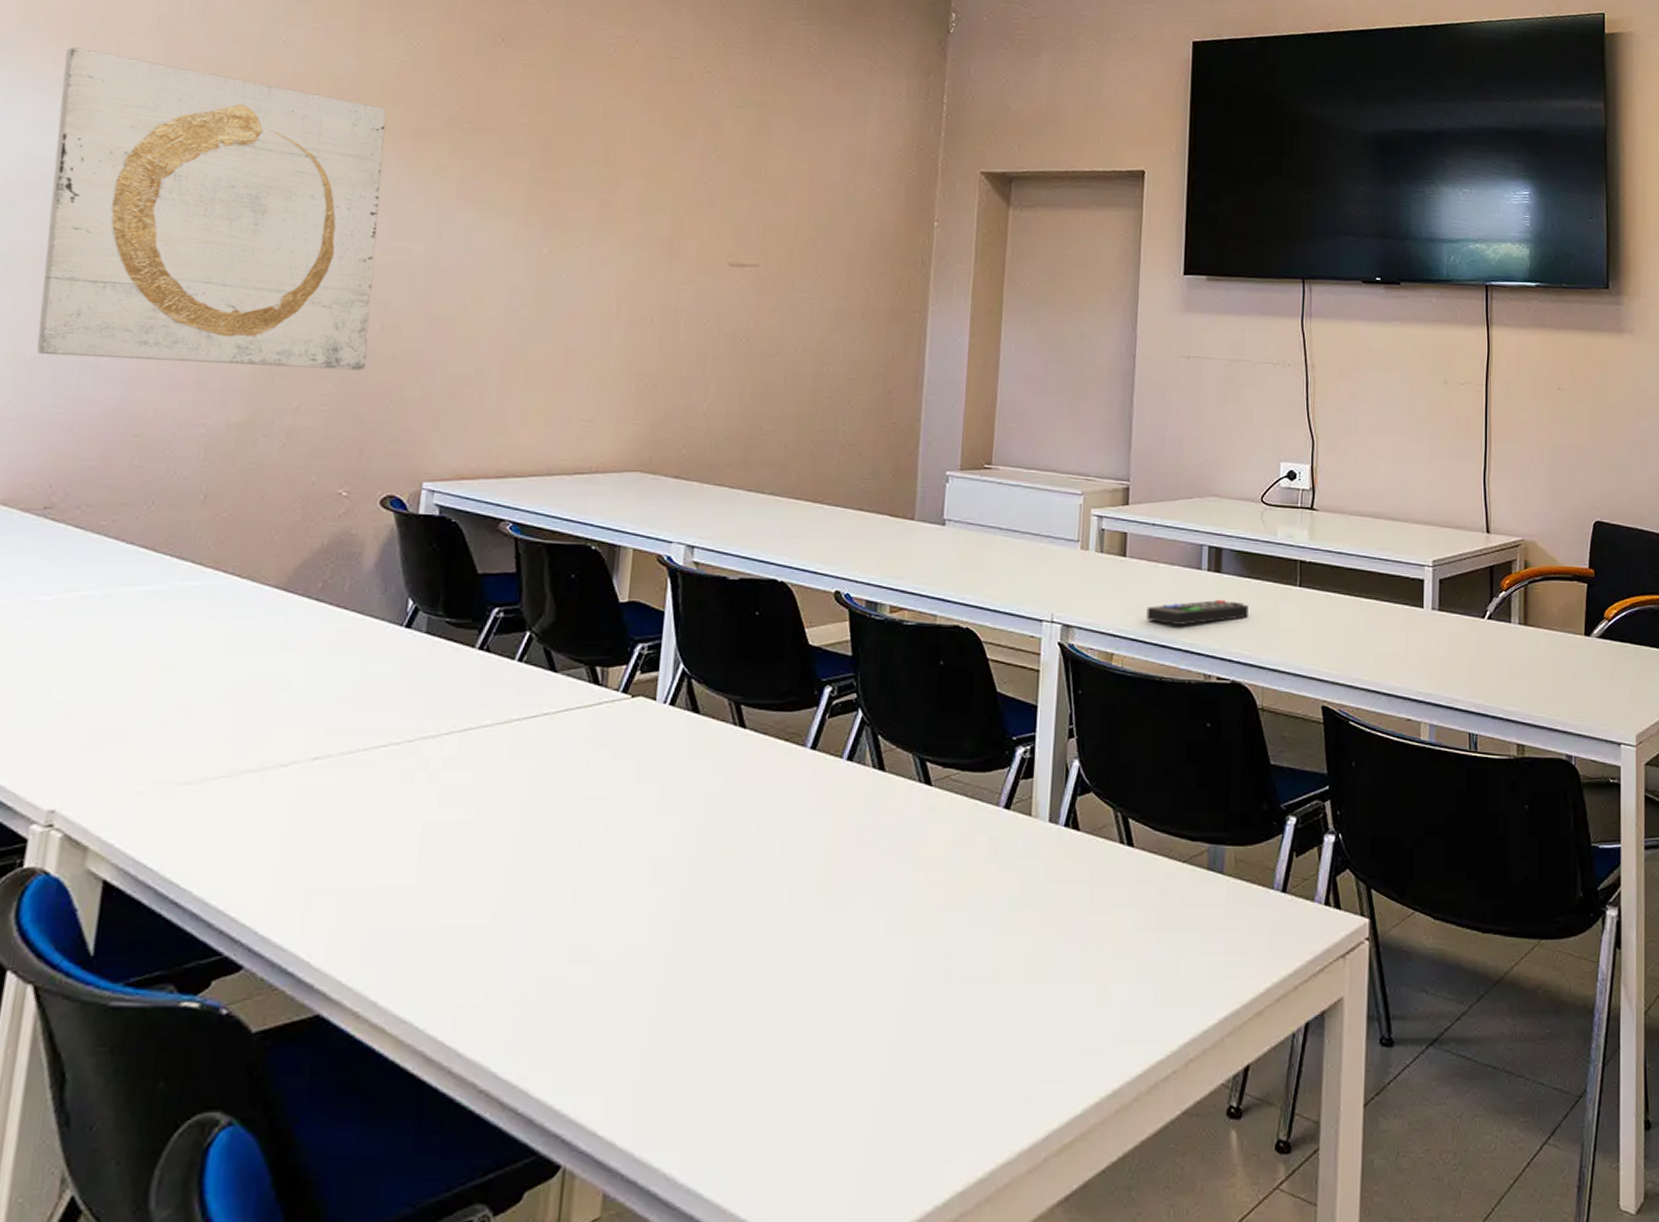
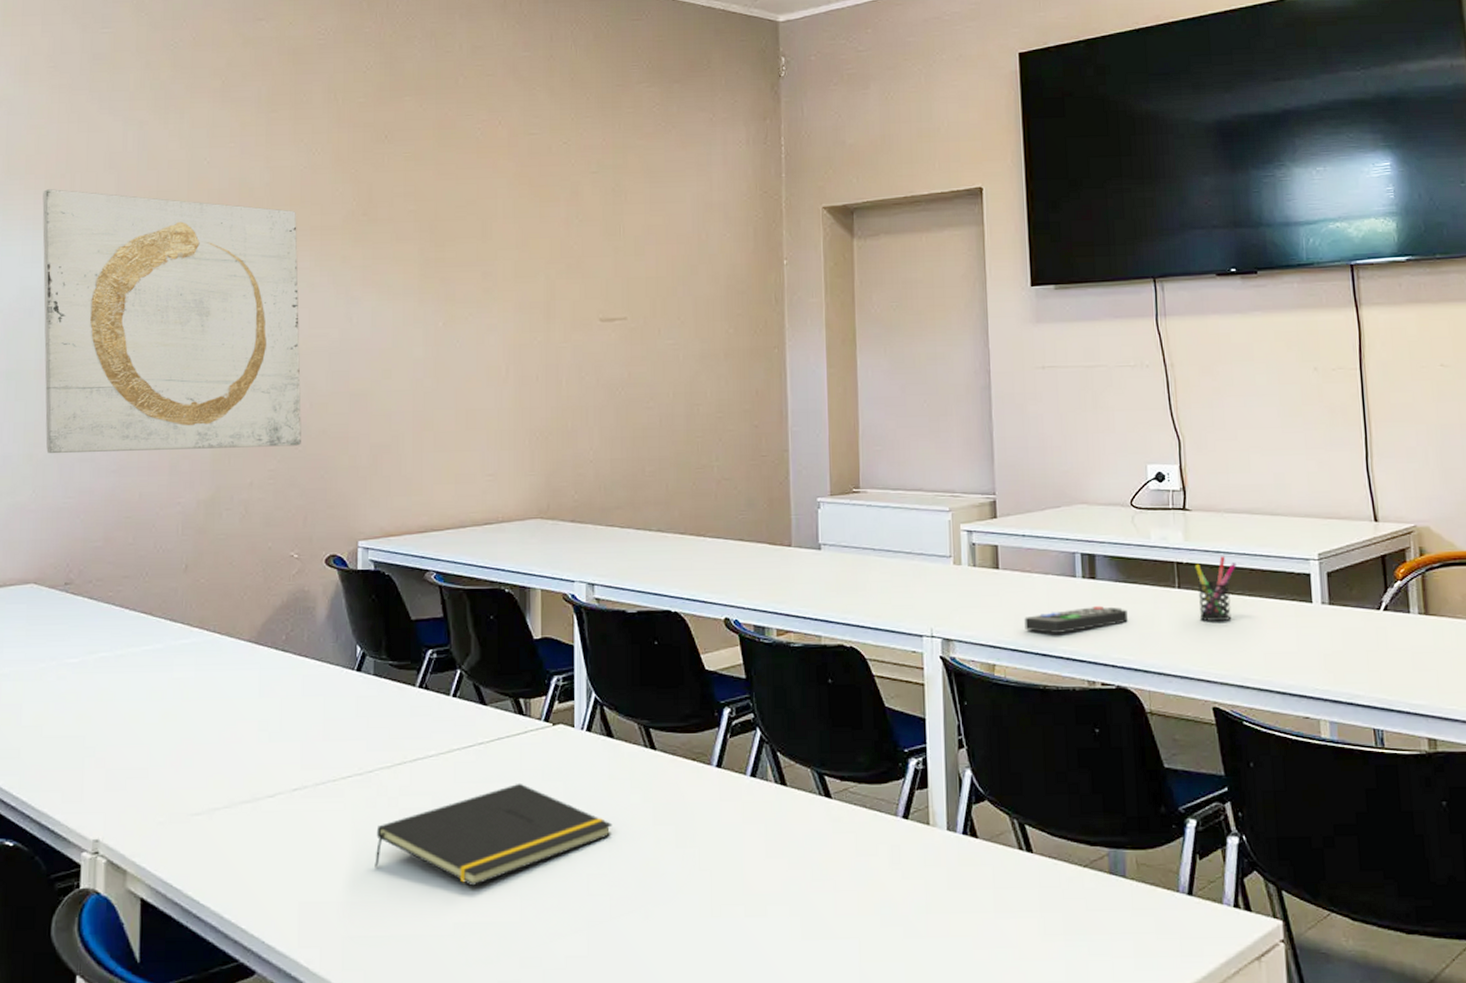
notepad: none [404,759,689,872] -> present [375,783,613,886]
pen holder: none [1317,557,1356,621] -> present [1195,556,1237,621]

